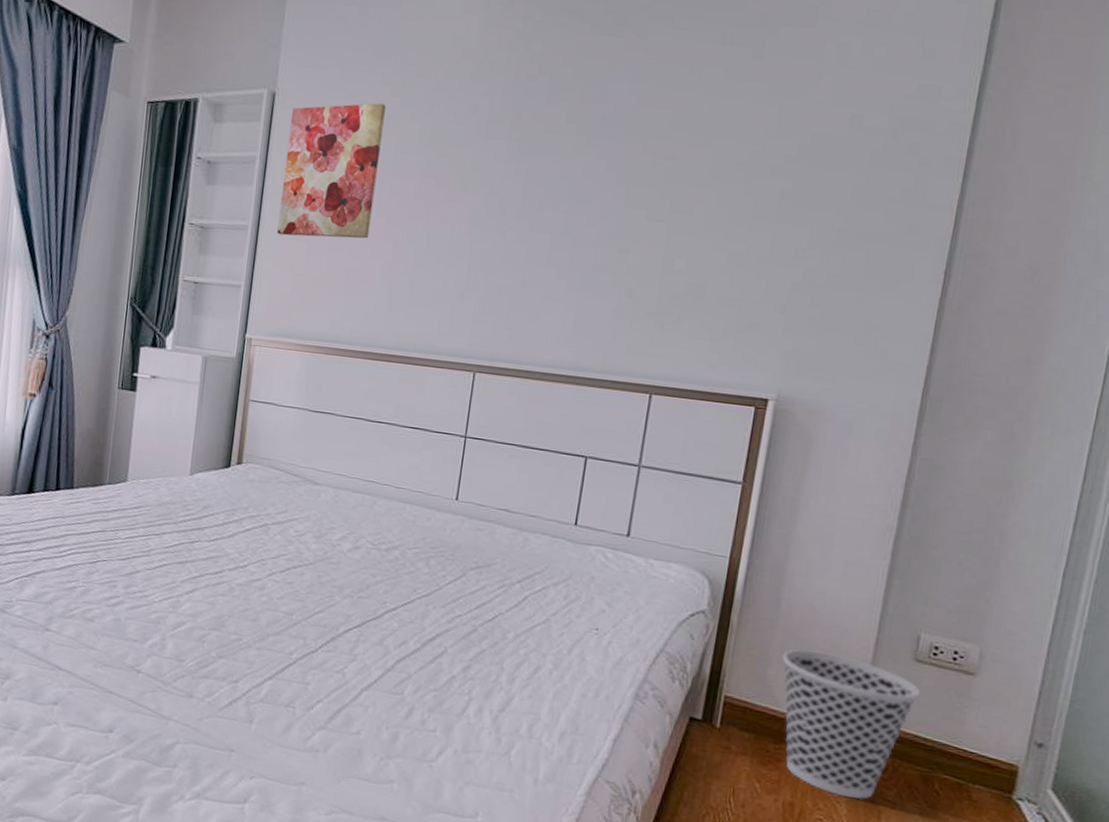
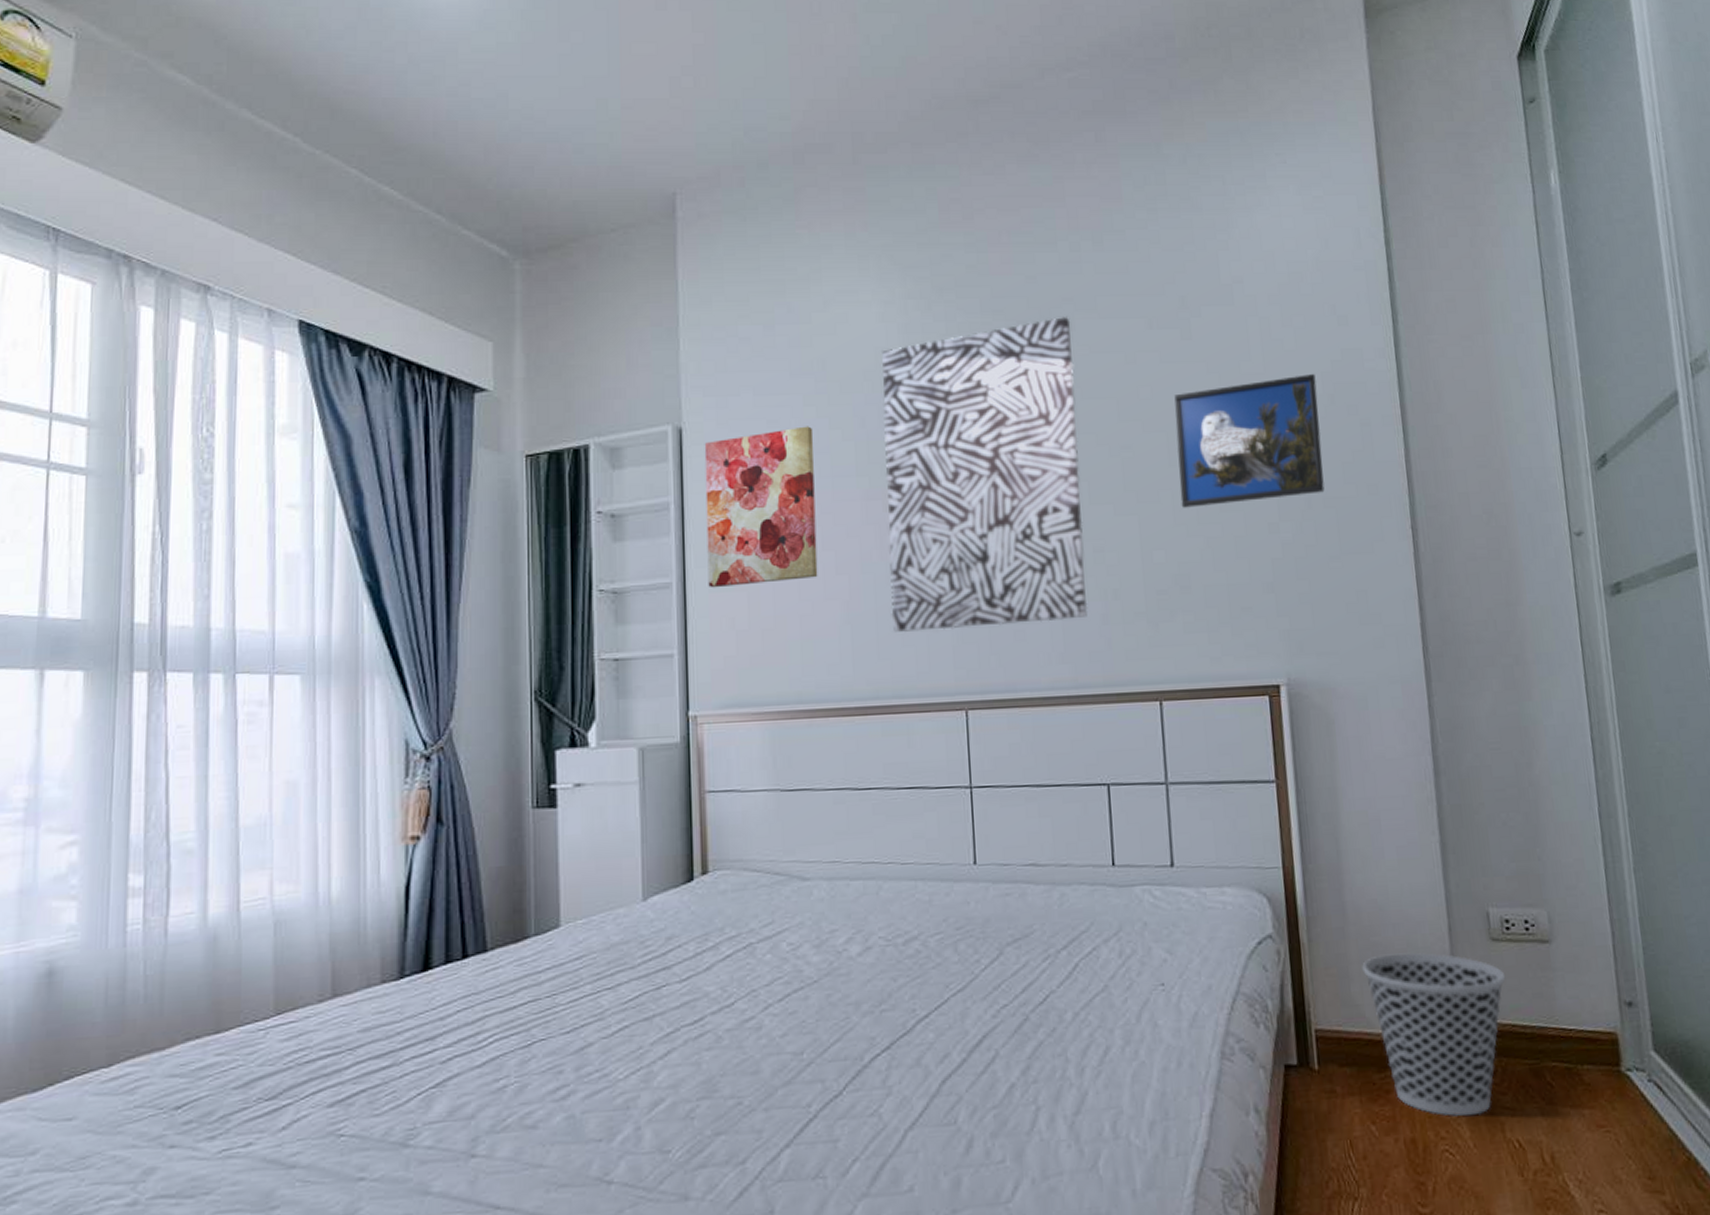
wall art: none [424,23,644,309] -> present [881,316,1088,632]
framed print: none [713,106,884,227] -> present [1174,374,1325,508]

